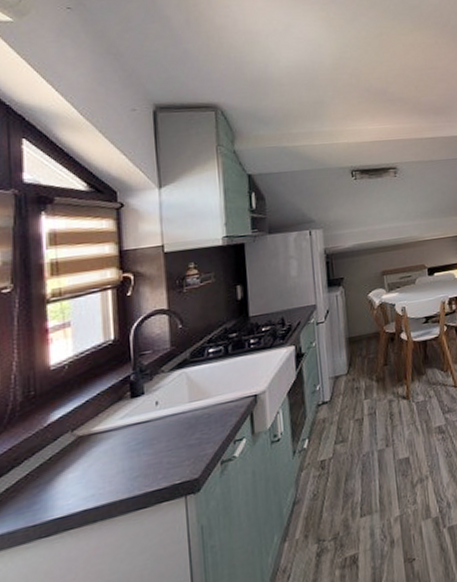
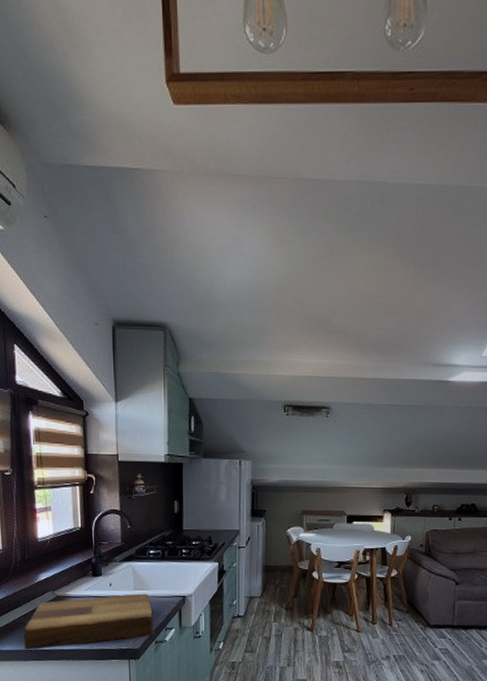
cutting board: none [23,403,220,527] -> present [24,593,155,650]

